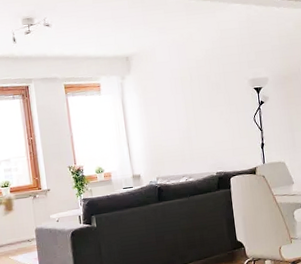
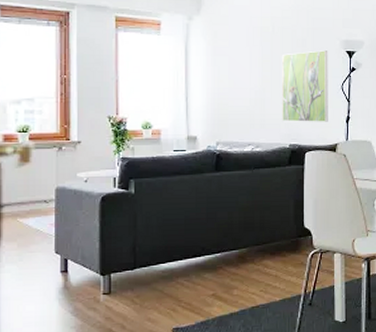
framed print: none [200,89,246,154] -> present [281,50,328,122]

